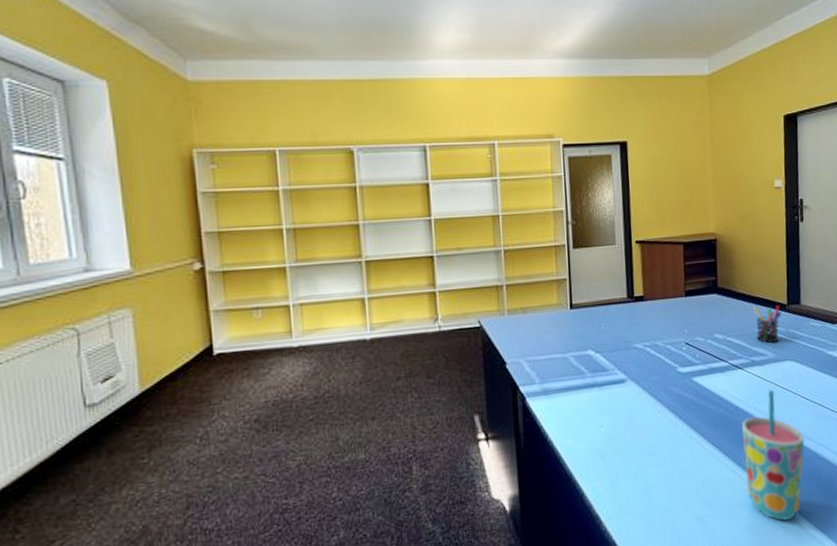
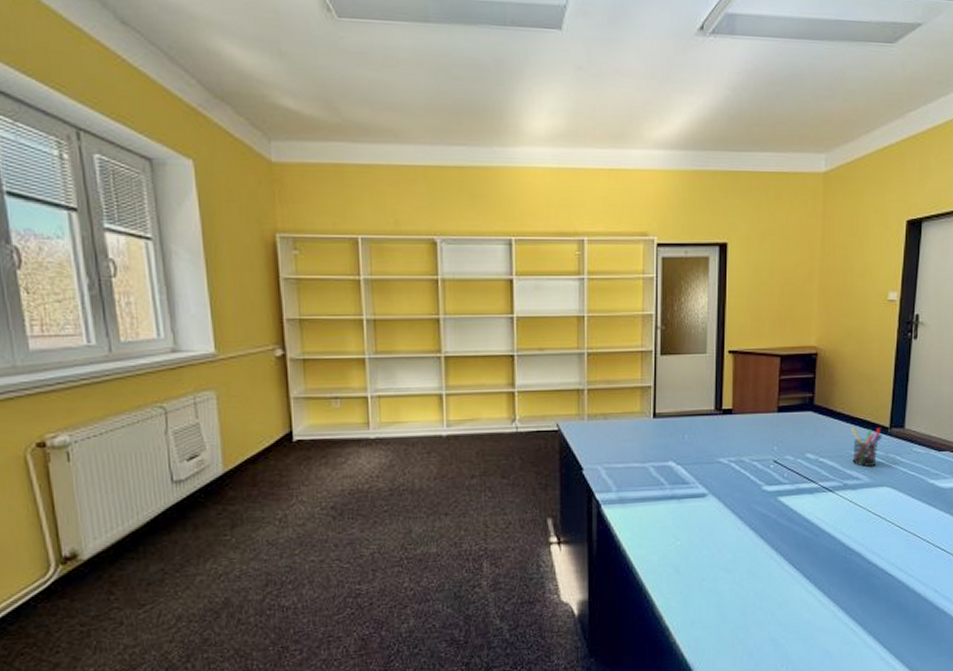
cup: present [742,389,805,521] -> none [825,515,894,649]

